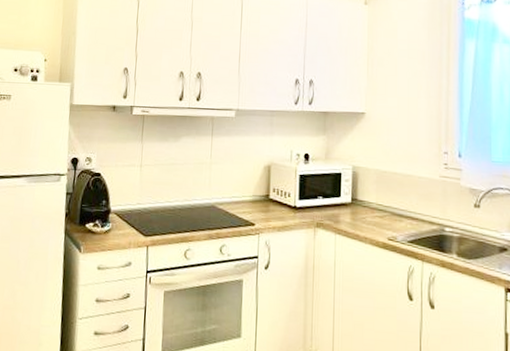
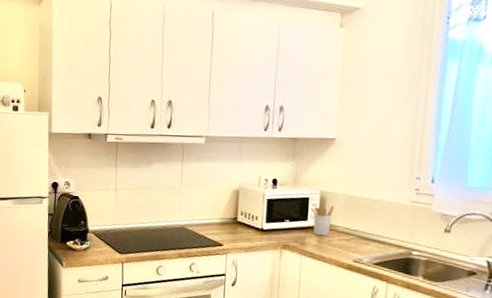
utensil holder: none [344,181,367,213] -> present [311,205,335,236]

